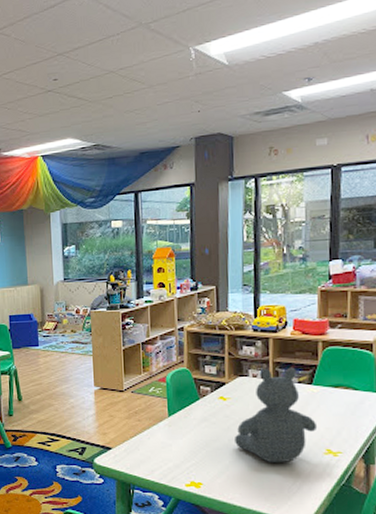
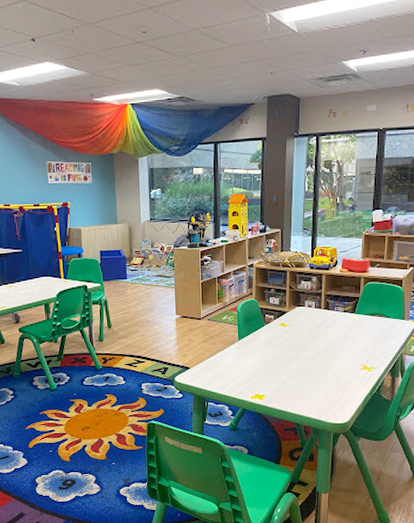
teddy bear: present [235,367,318,463] -> none [292,299,357,378]

